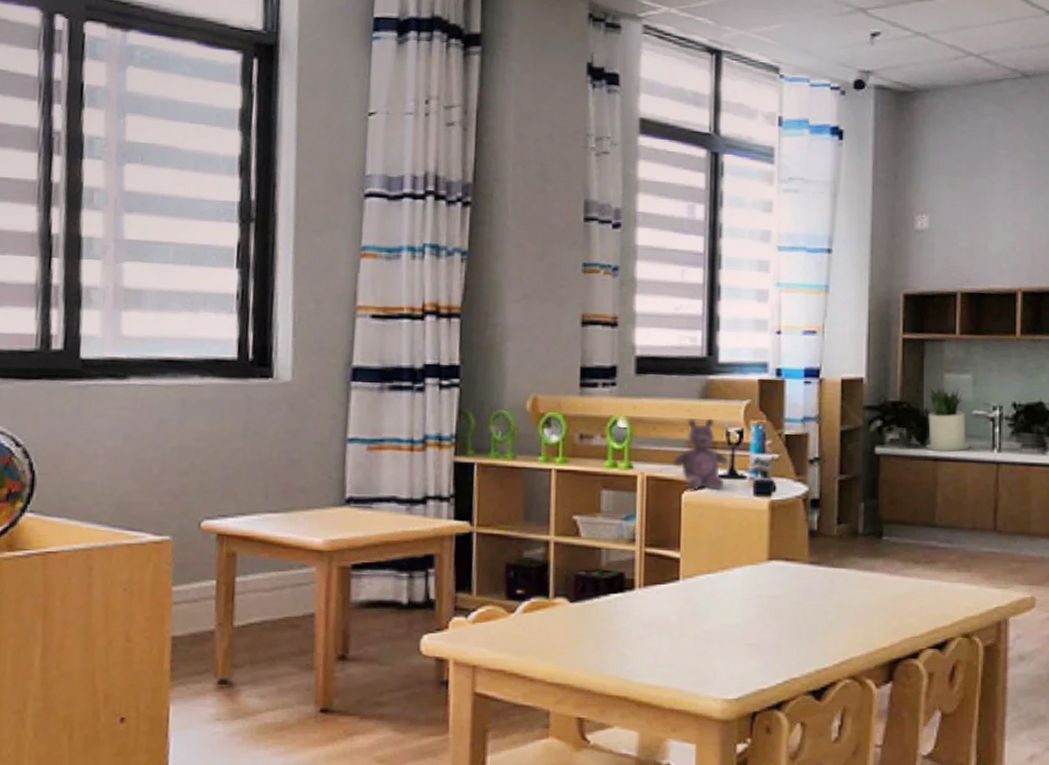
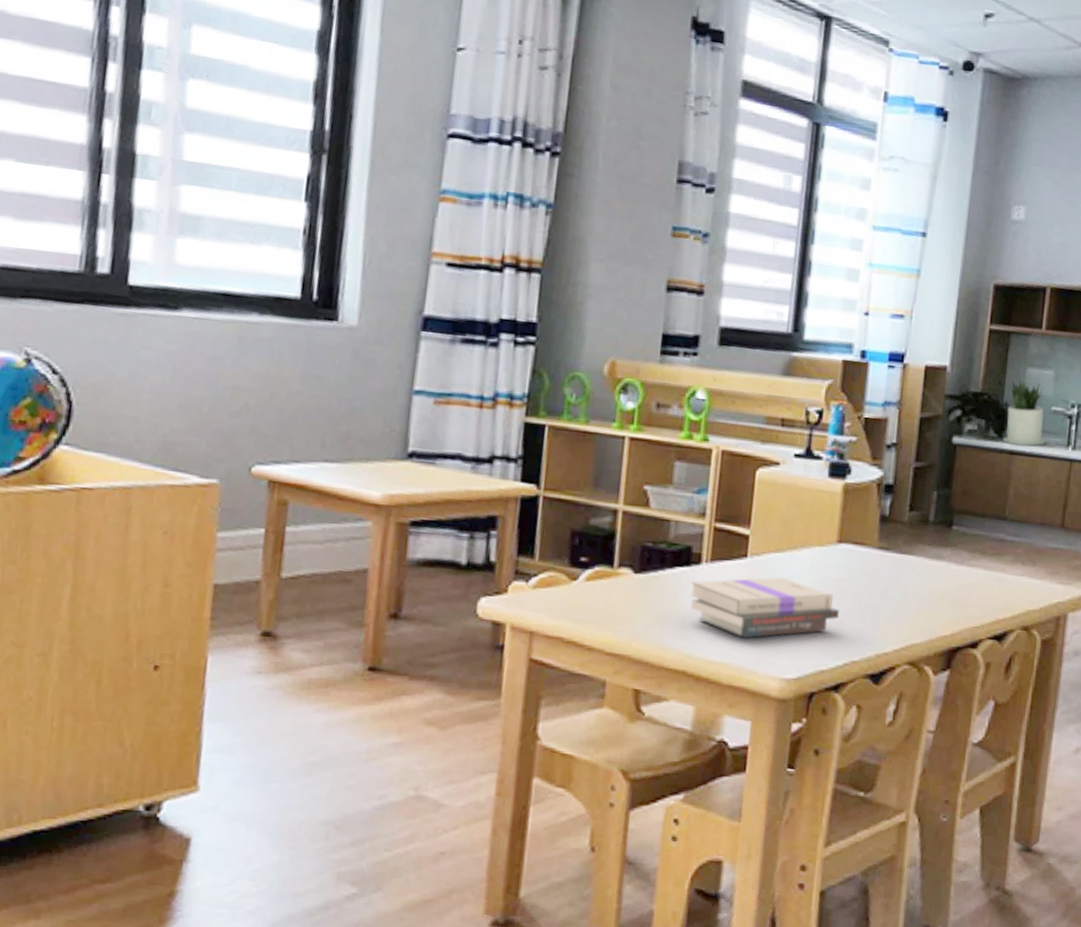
books: none [625,598,775,661] -> present [689,577,839,639]
stuffed animal: present [672,418,729,491] -> none [748,395,806,470]

